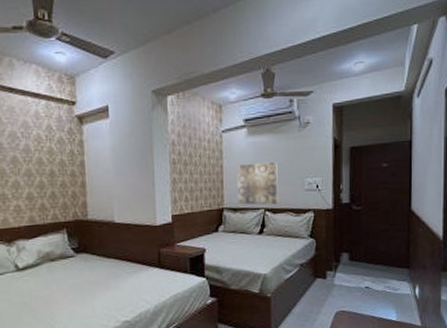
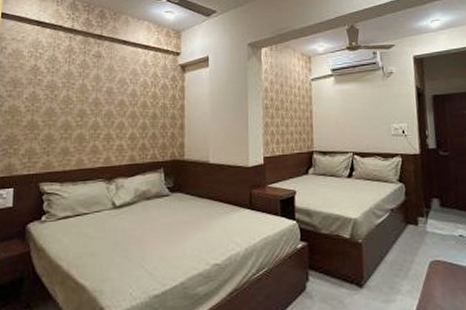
wall art: present [236,162,279,205] -> none [325,108,367,149]

